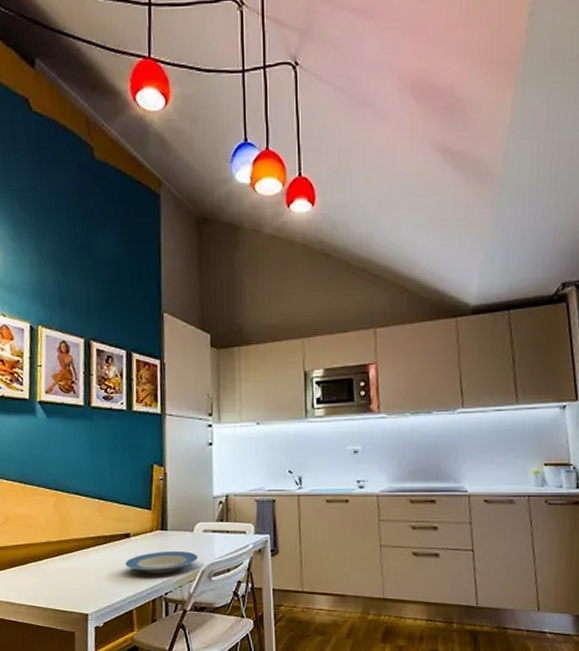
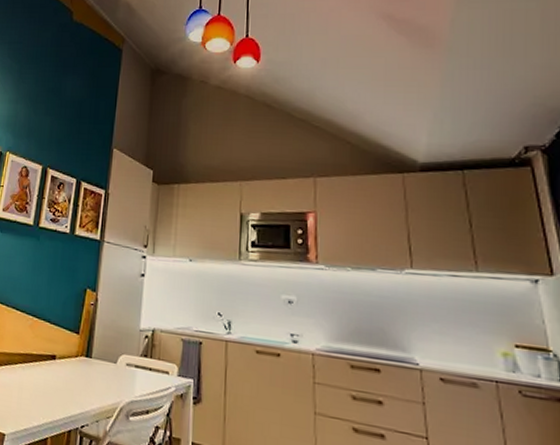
plate: present [125,550,198,574] -> none [47,379,118,404]

